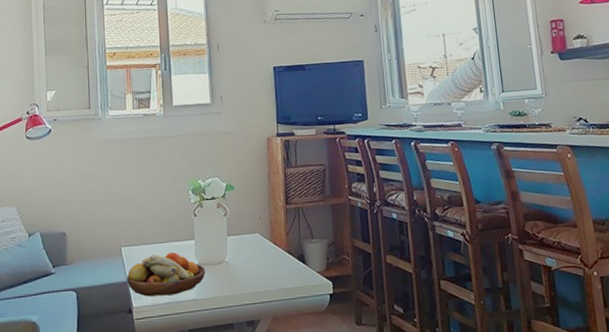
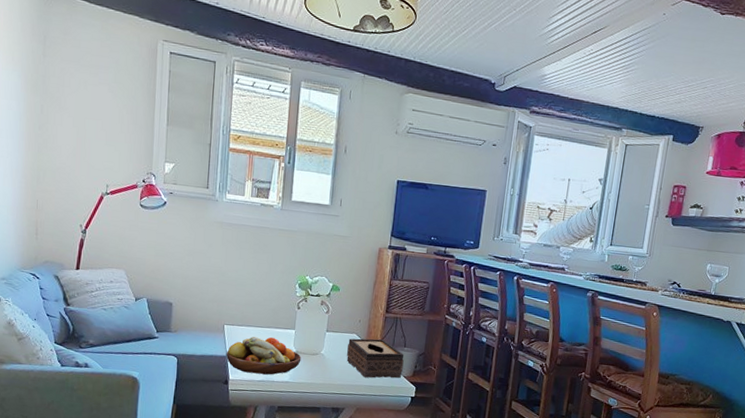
tissue box: none [252,233,315,280] -> present [346,338,404,379]

